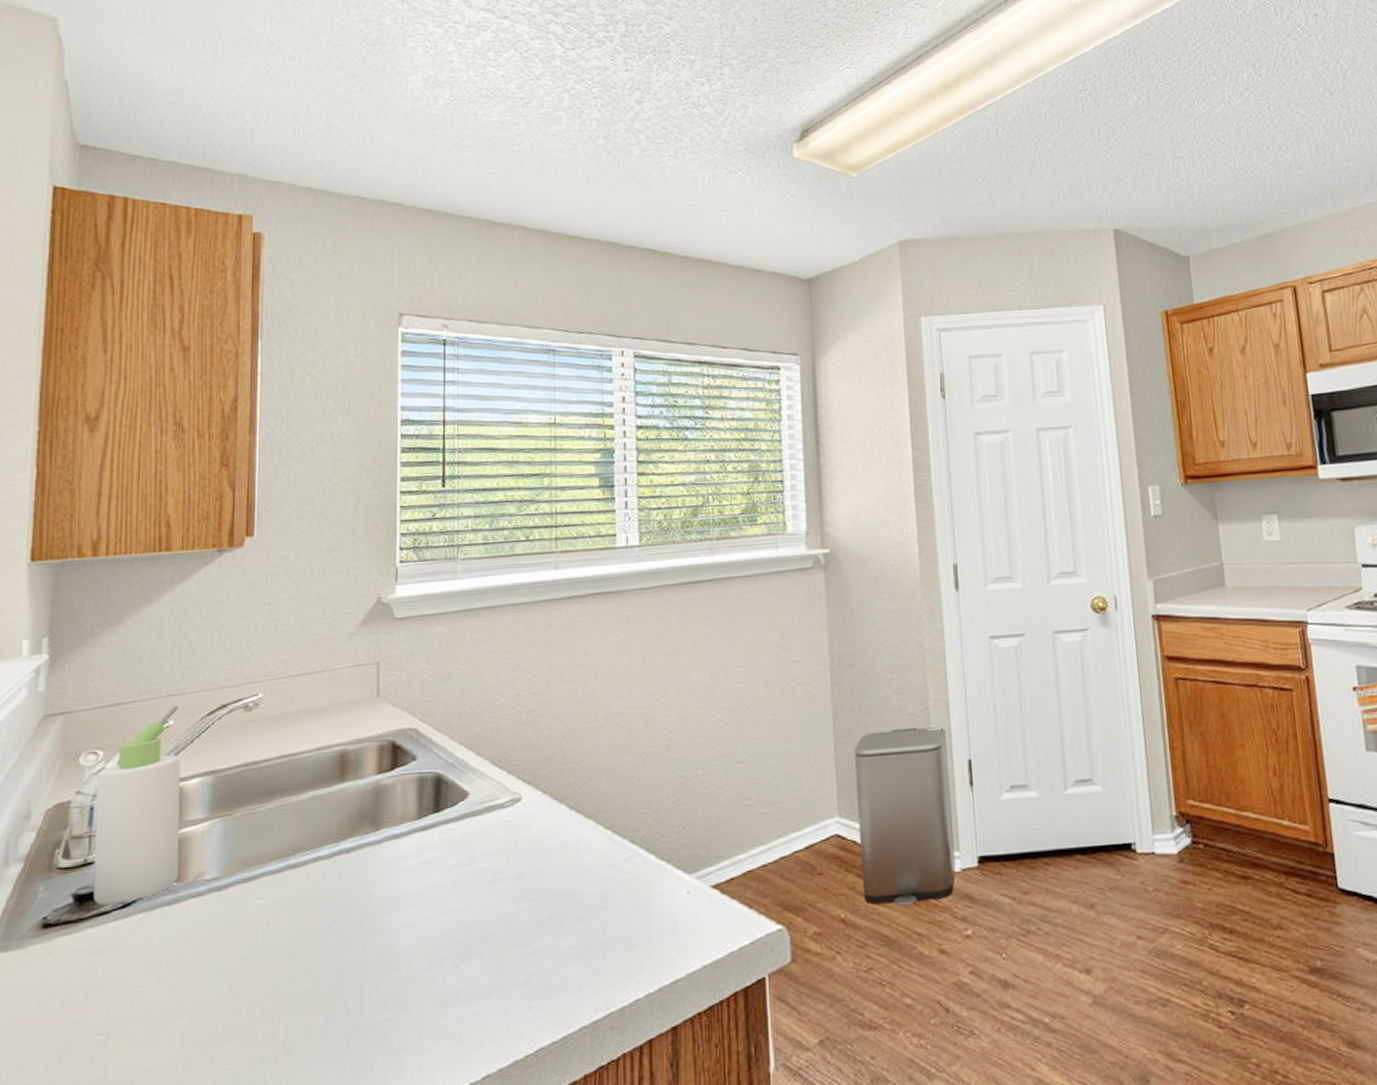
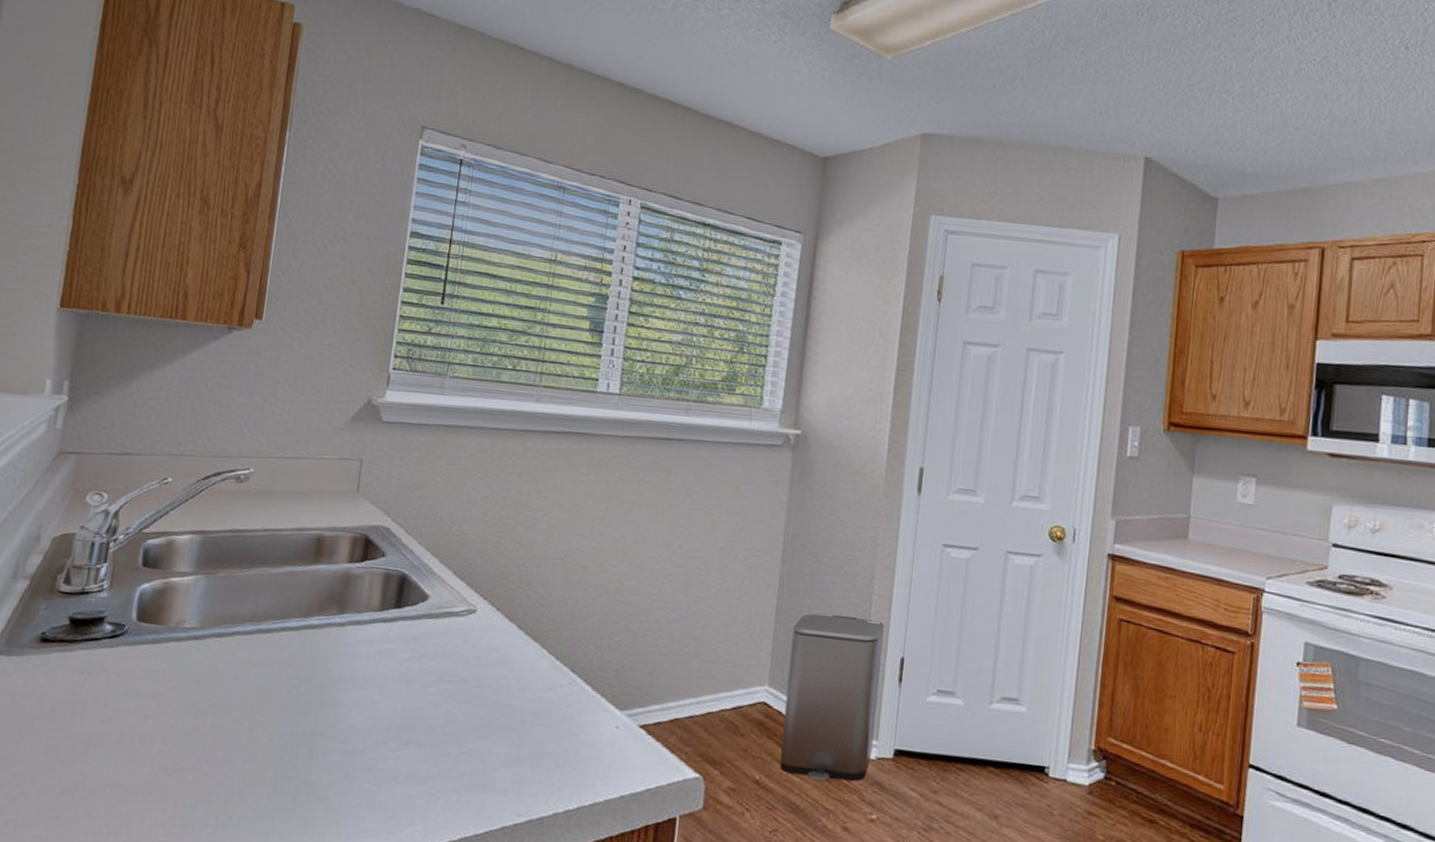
bottle: present [93,705,181,905] -> none [87,464,178,634]

